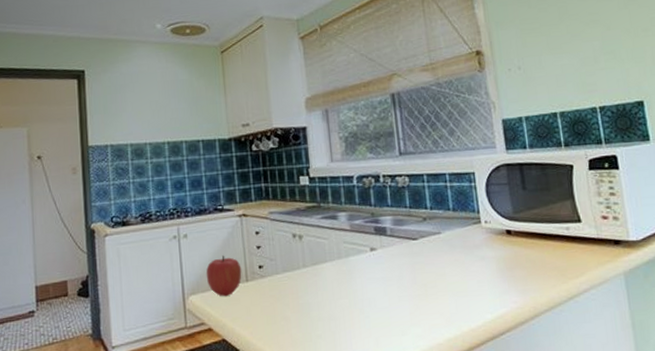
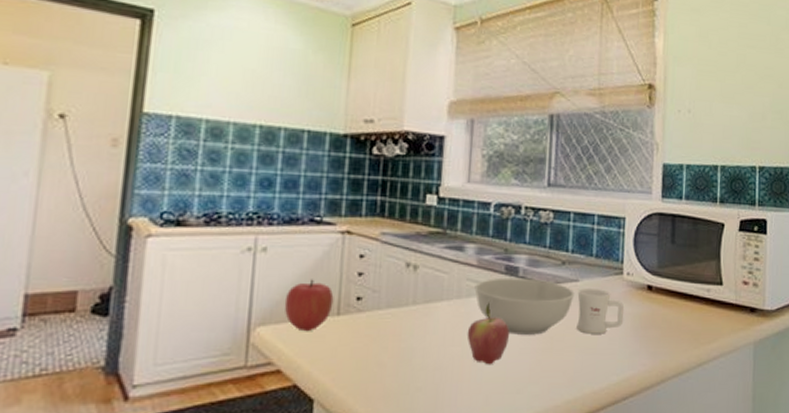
bowl: none [351,235,439,285] -> present [474,277,575,335]
fruit: none [351,257,388,313] -> present [467,299,509,365]
mug: none [441,238,489,279] -> present [576,287,625,334]

